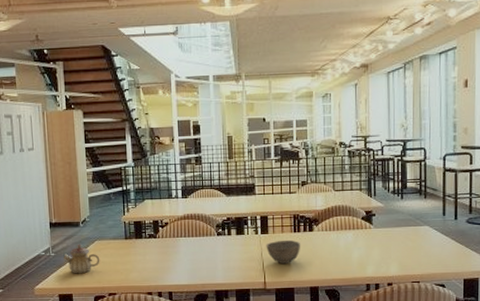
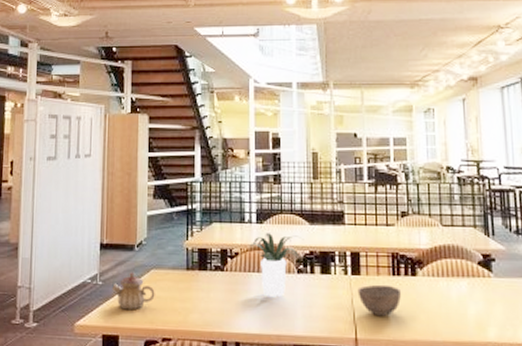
potted plant: none [176,205,222,255] -> present [249,233,304,297]

